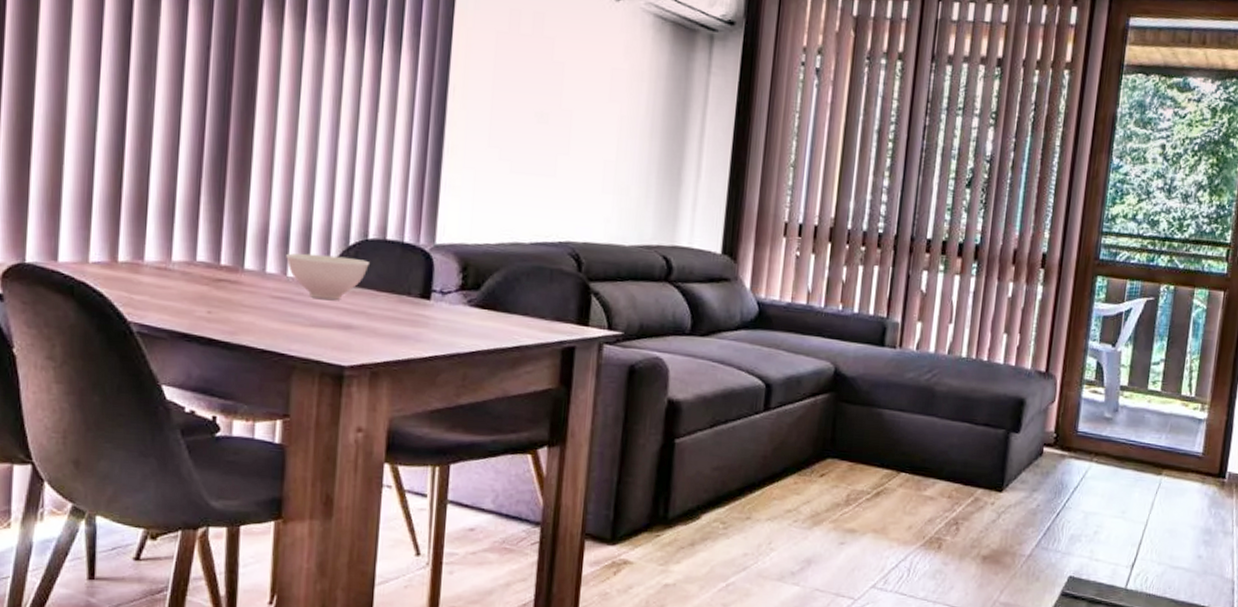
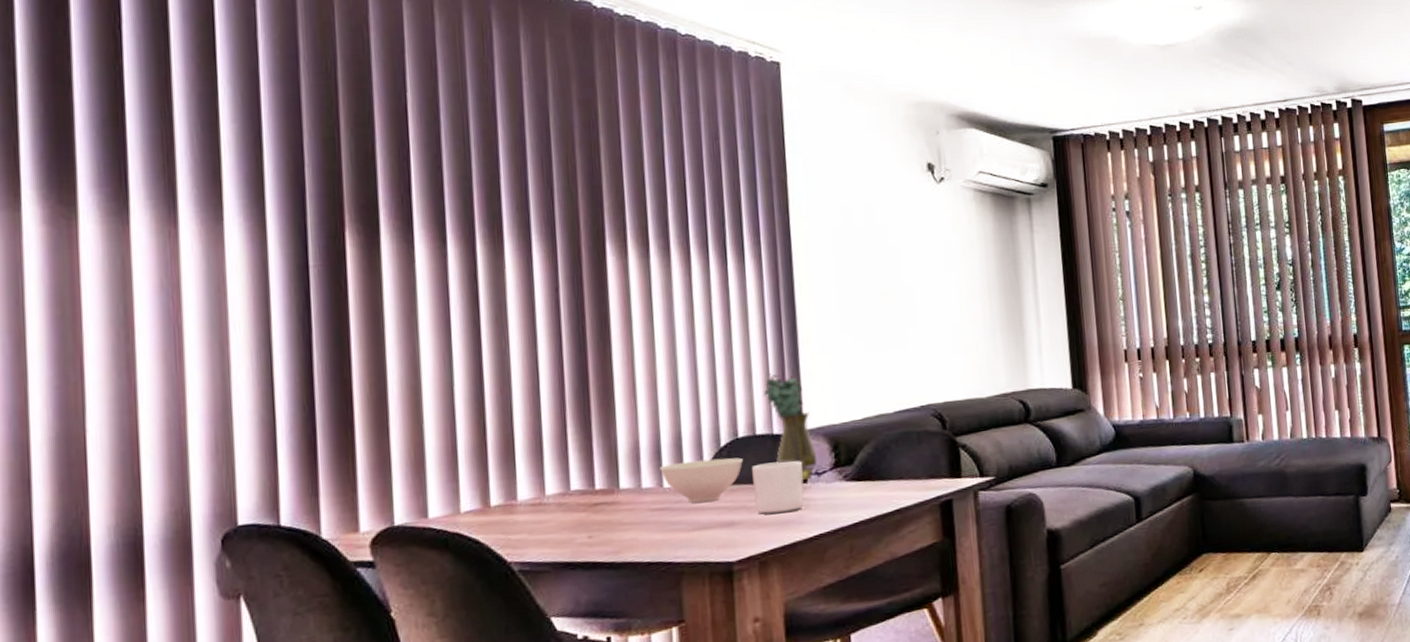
mug: none [375,270,429,327] -> present [752,460,805,515]
vase: none [399,176,445,298] -> present [763,372,818,481]

